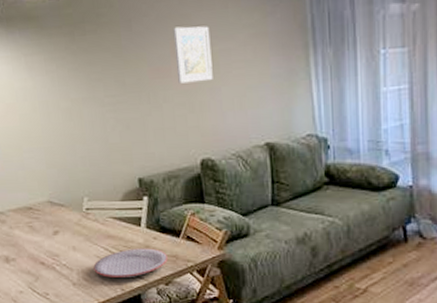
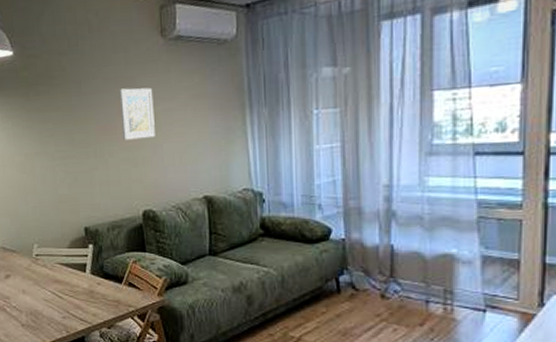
plate: present [93,248,168,277] -> none [41,293,110,320]

